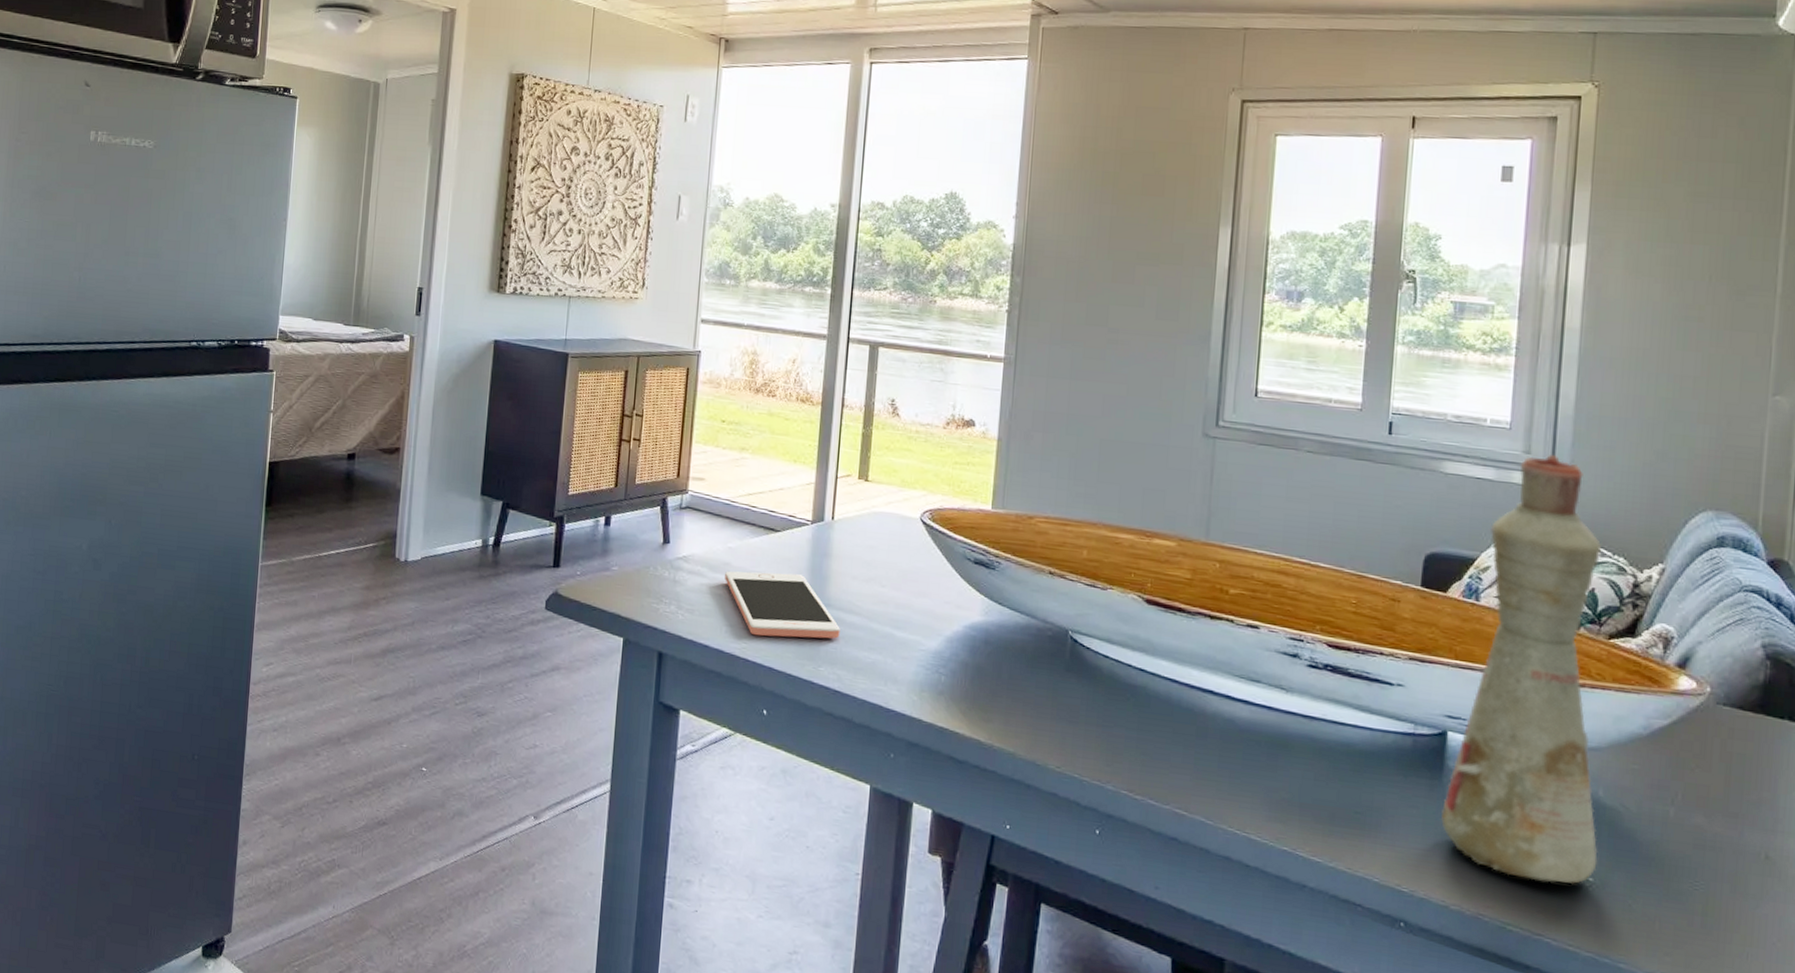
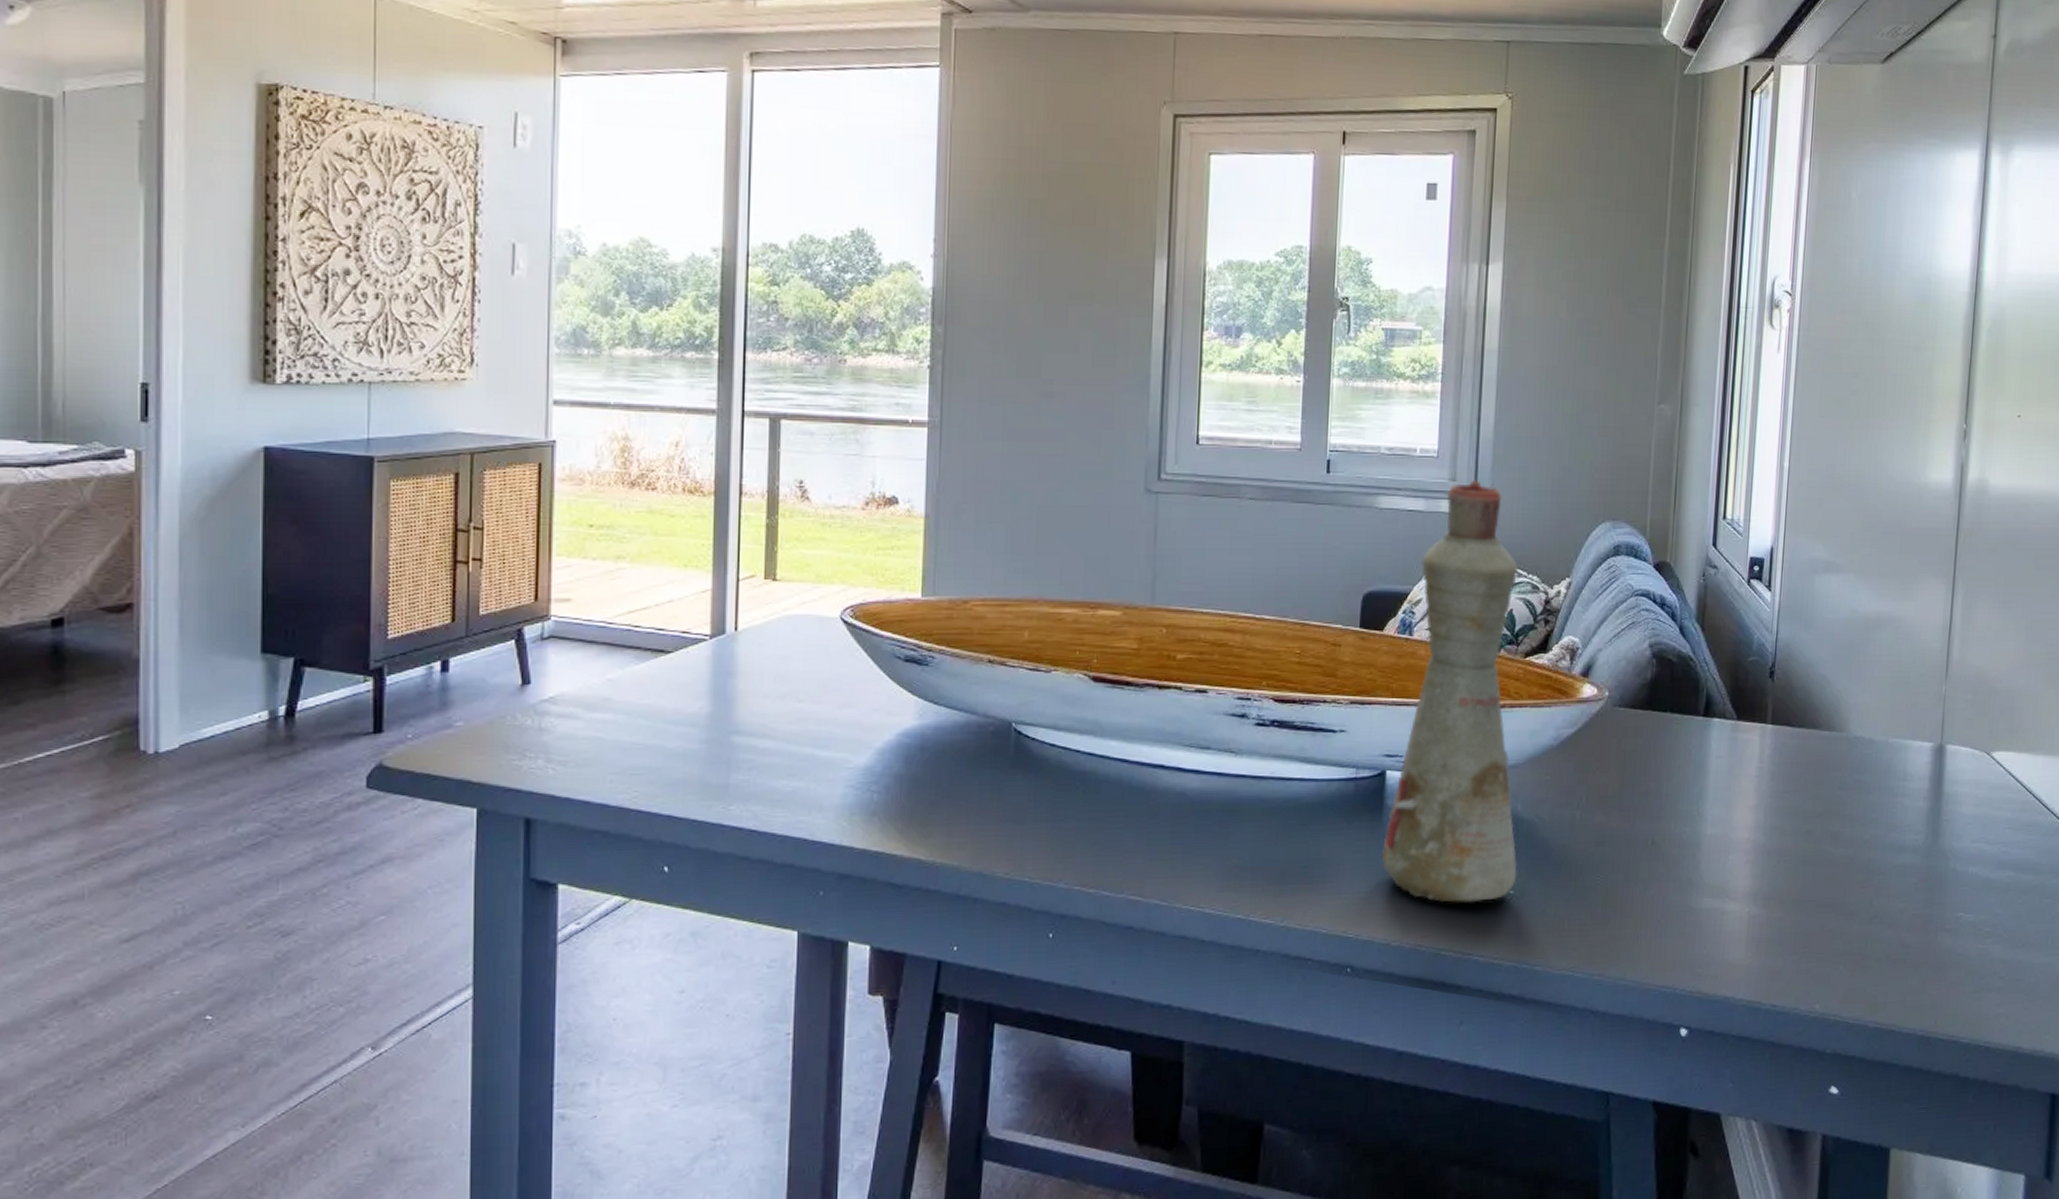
cell phone: present [725,571,840,639] -> none [605,701,752,781]

